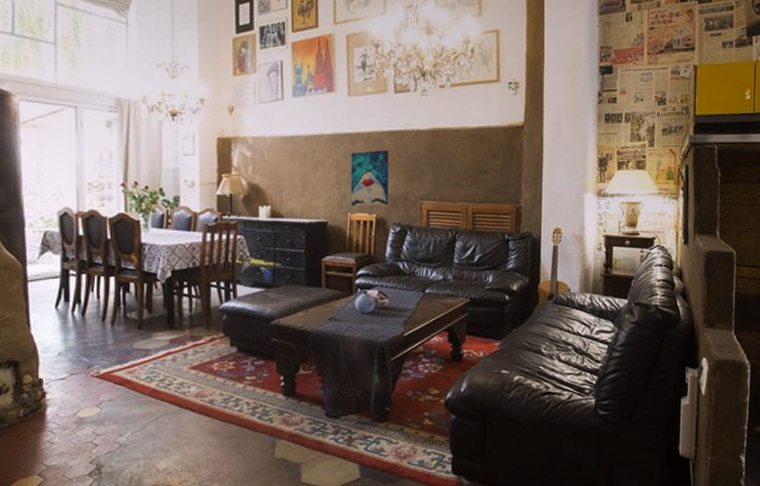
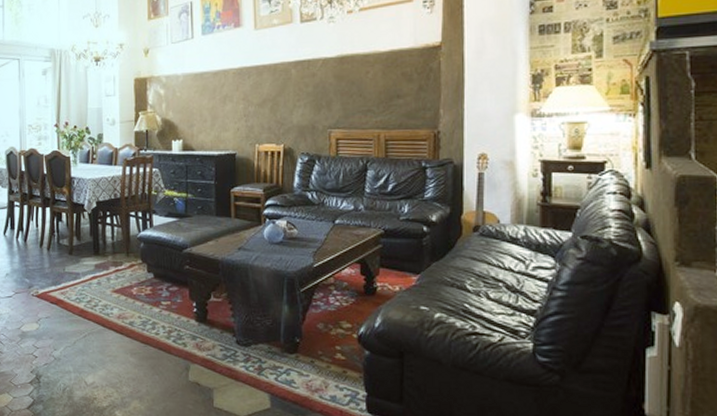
wall art: present [350,150,389,206] -> none [257,81,296,137]

